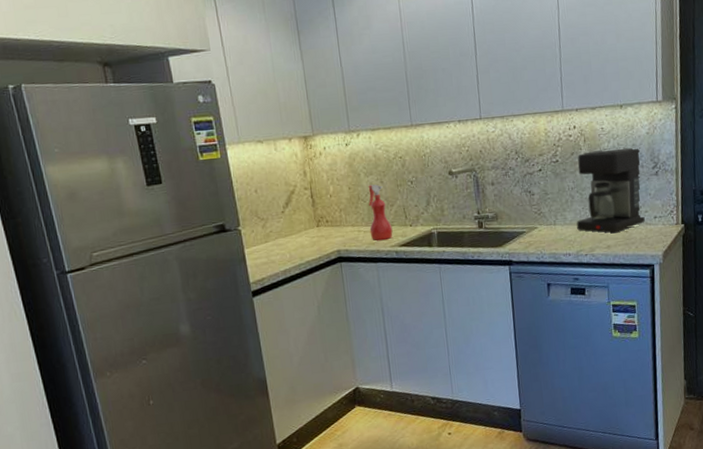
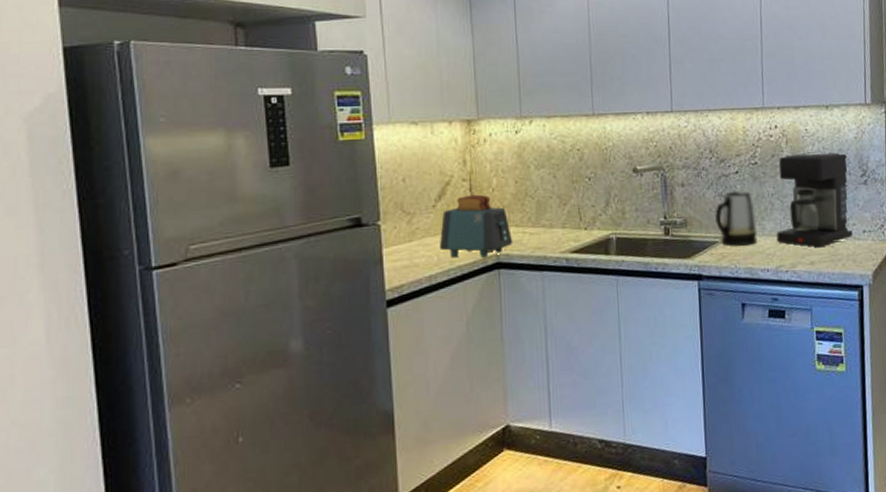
toaster: none [290,200,351,255] -> present [439,194,514,259]
spray bottle: present [368,184,393,241] -> none [536,179,564,245]
kettle: none [521,185,560,235] -> present [714,189,758,246]

